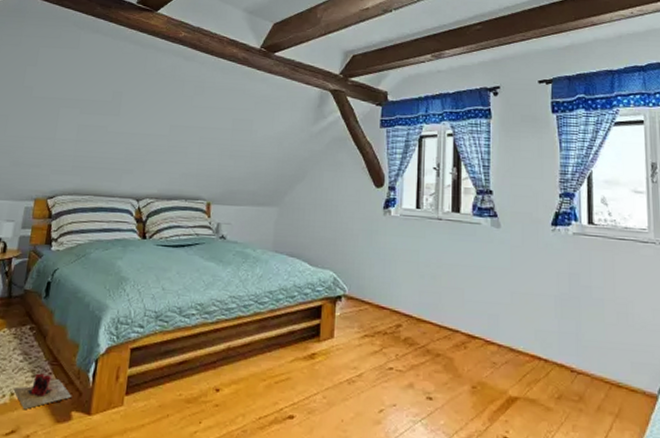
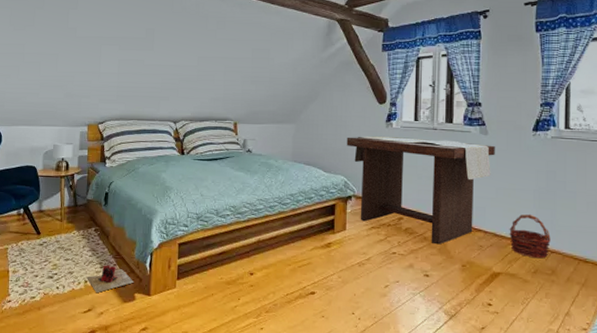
bench: none [337,224,509,360] -> present [346,136,495,245]
basket: none [527,324,576,381] -> present [509,214,551,259]

